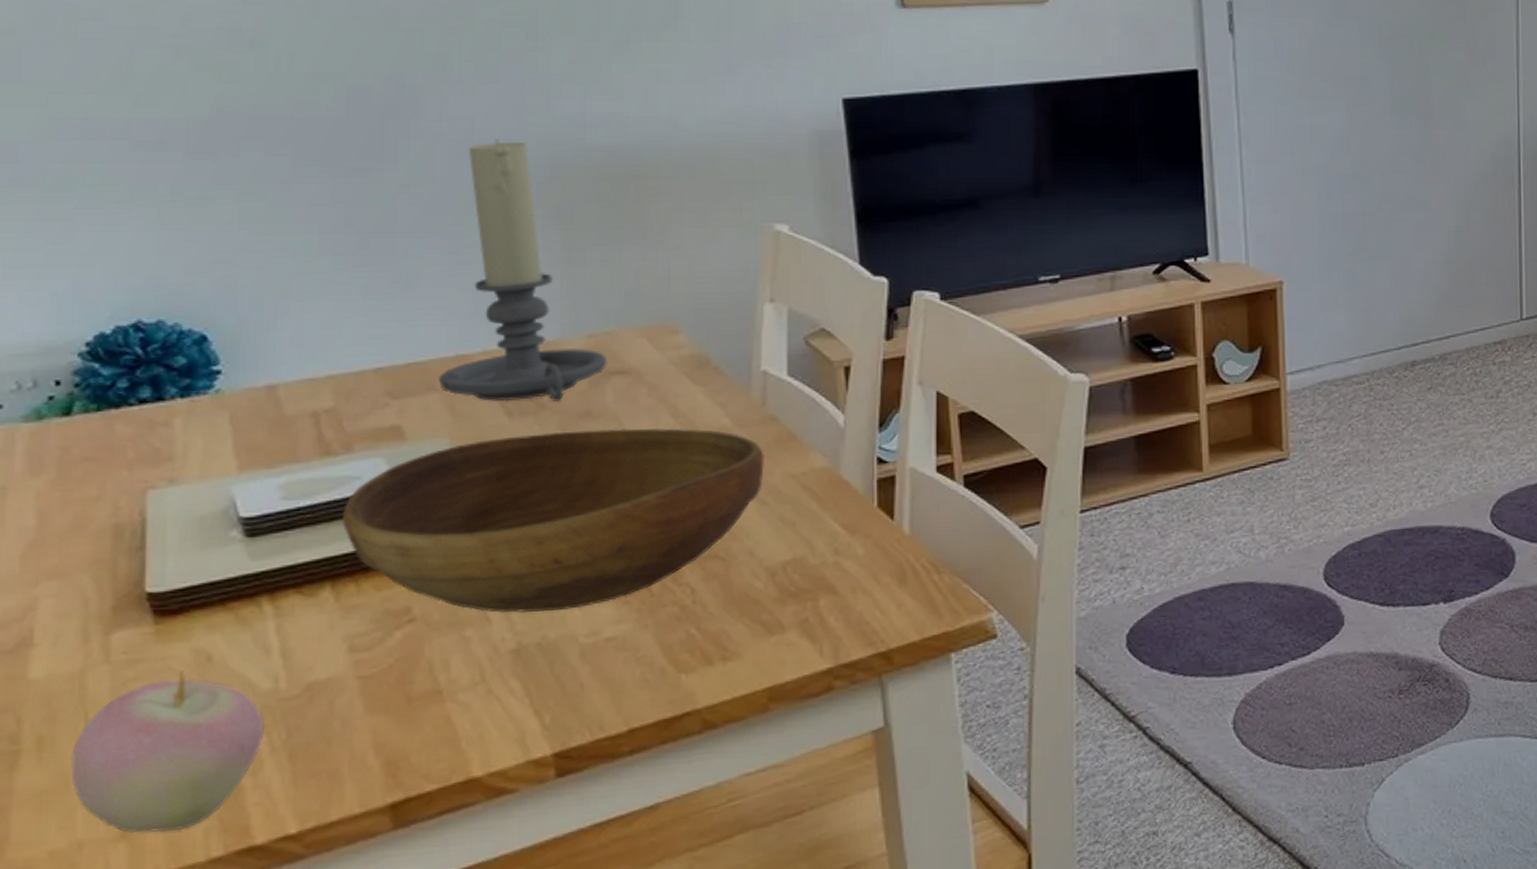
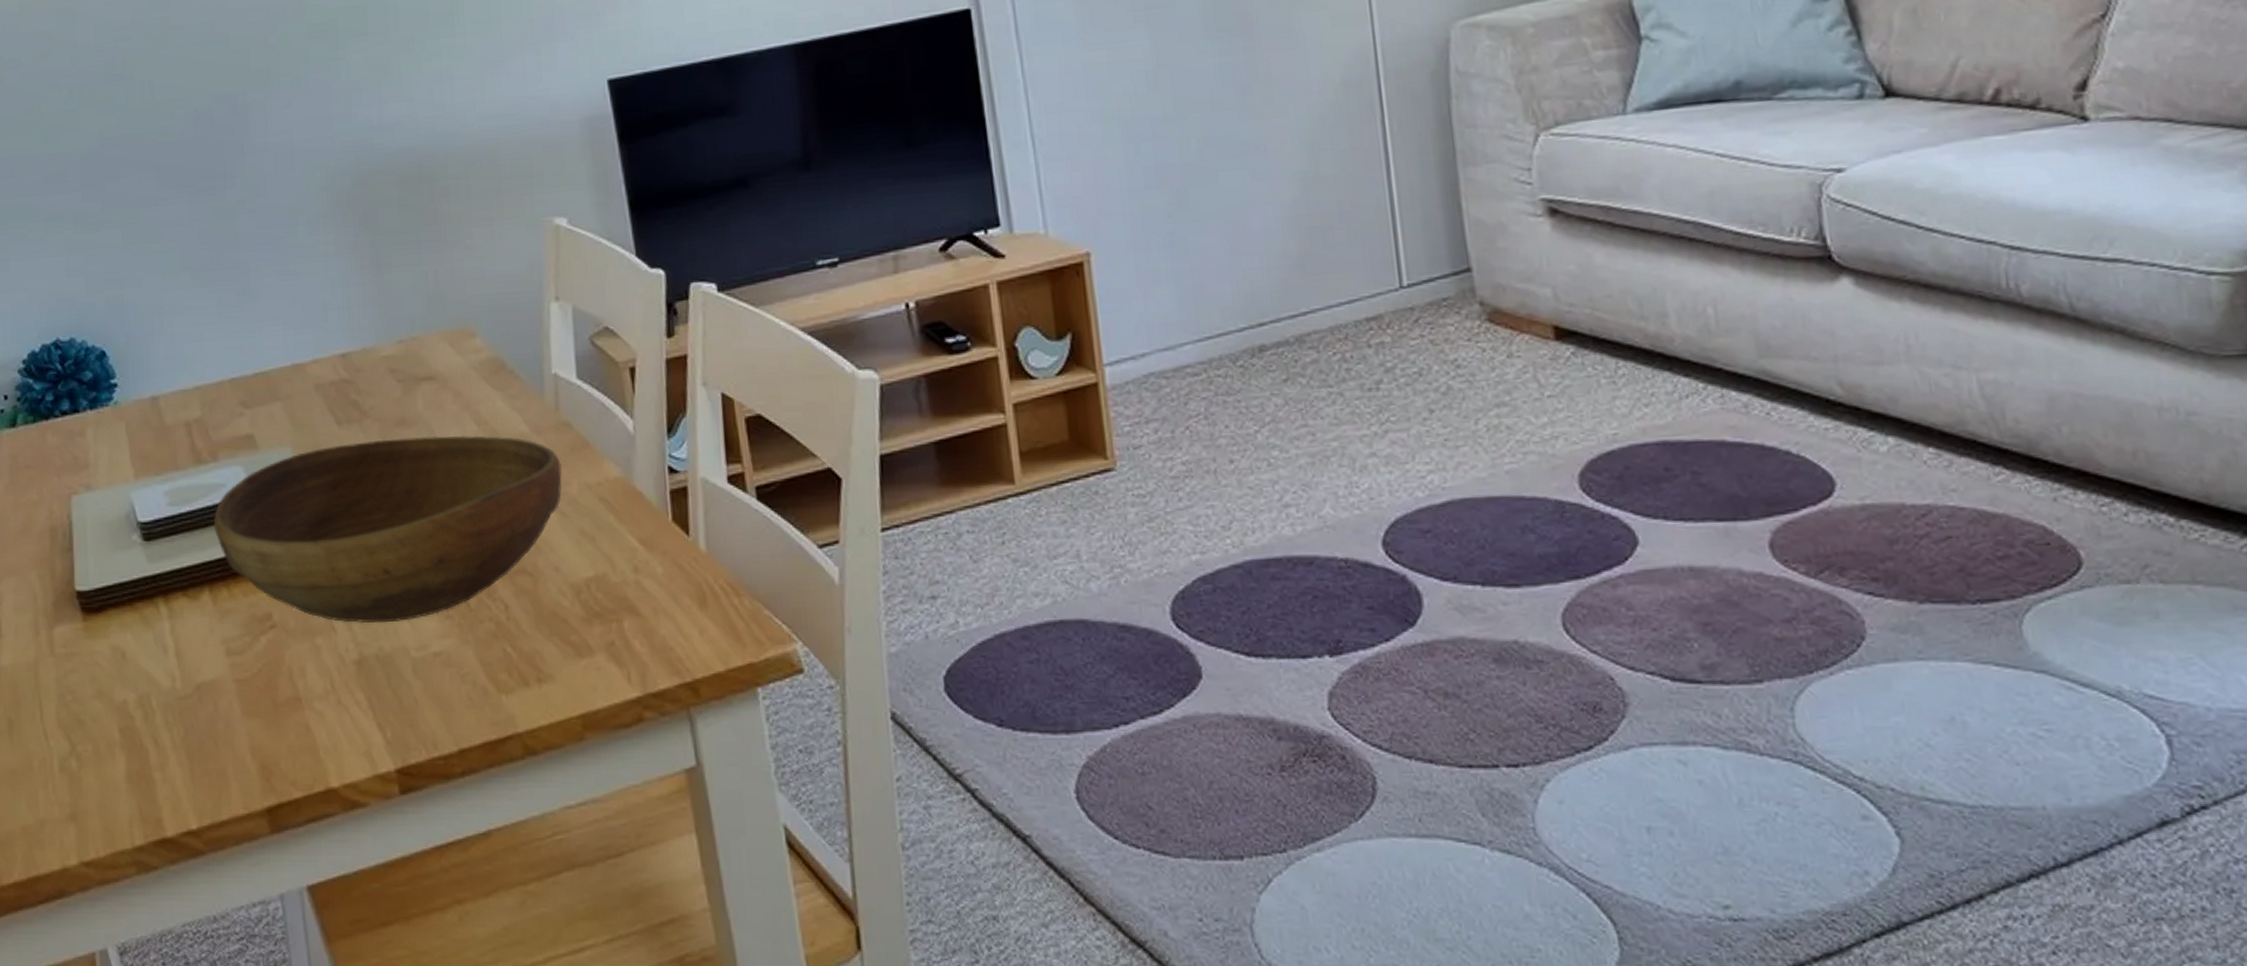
apple: present [71,669,264,833] -> none [32,664,167,818]
candle holder: present [438,139,608,402] -> none [279,149,417,410]

